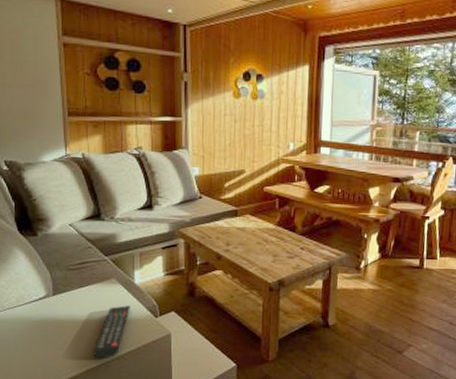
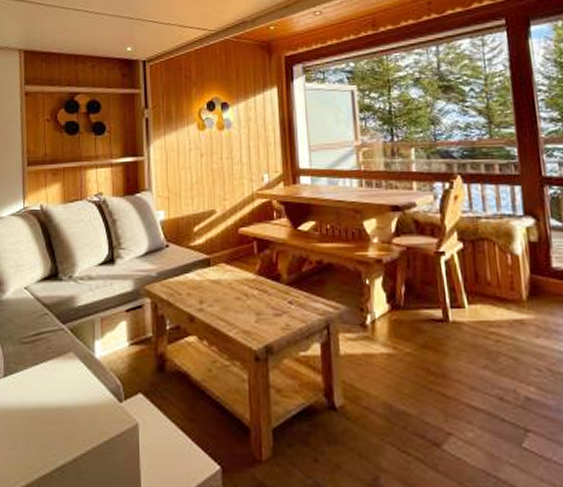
remote control: present [93,305,130,359] -> none [47,387,90,461]

